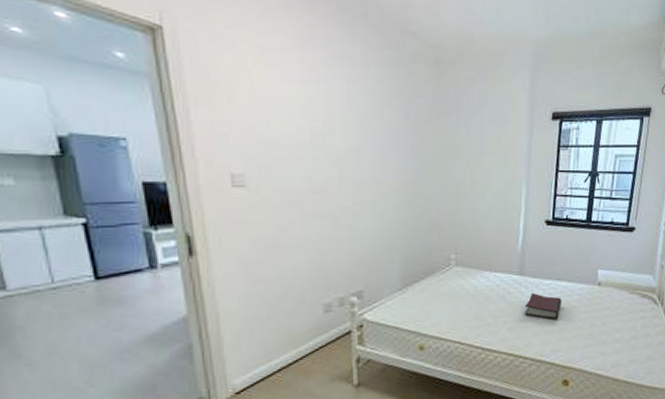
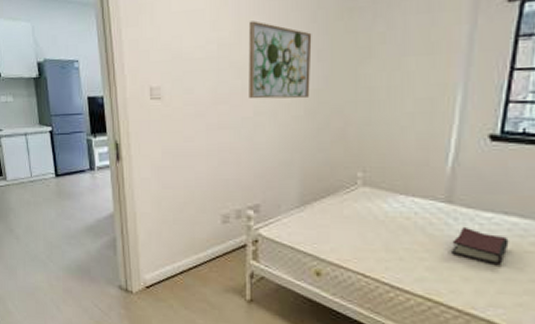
wall art: none [343,114,406,190] -> present [248,21,312,99]

